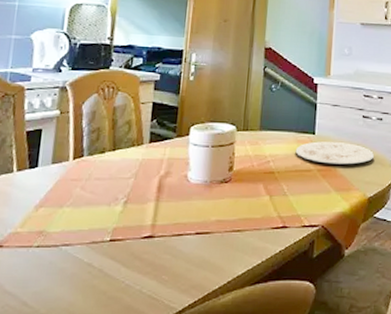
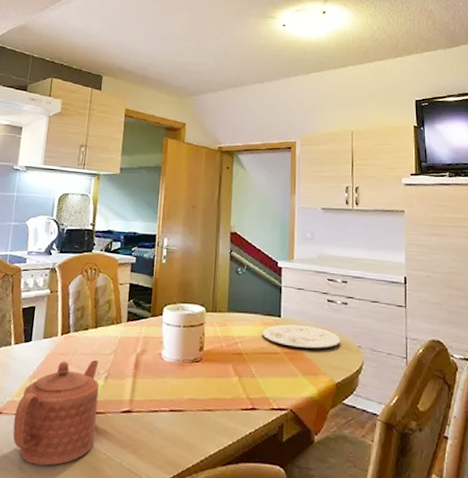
teapot: none [15,185,117,299] -> present [12,360,99,466]

